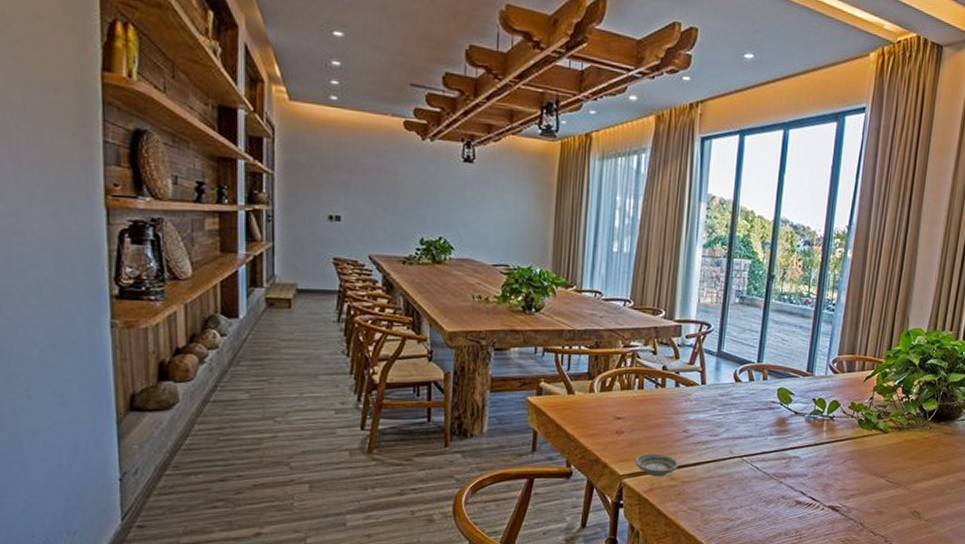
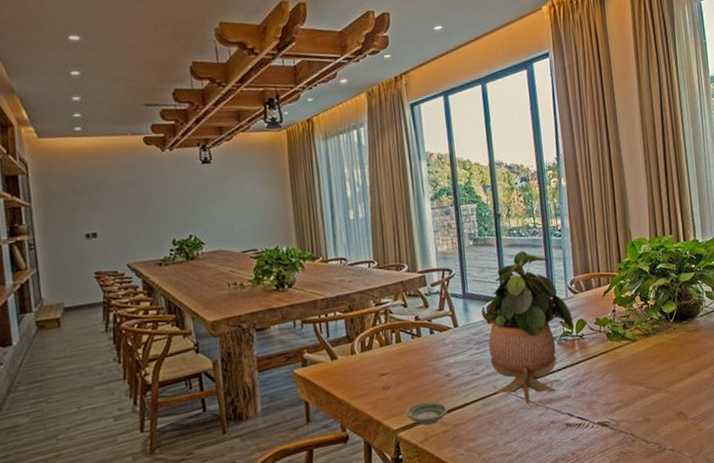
potted plant: none [731,318,827,475] -> present [485,250,573,405]

